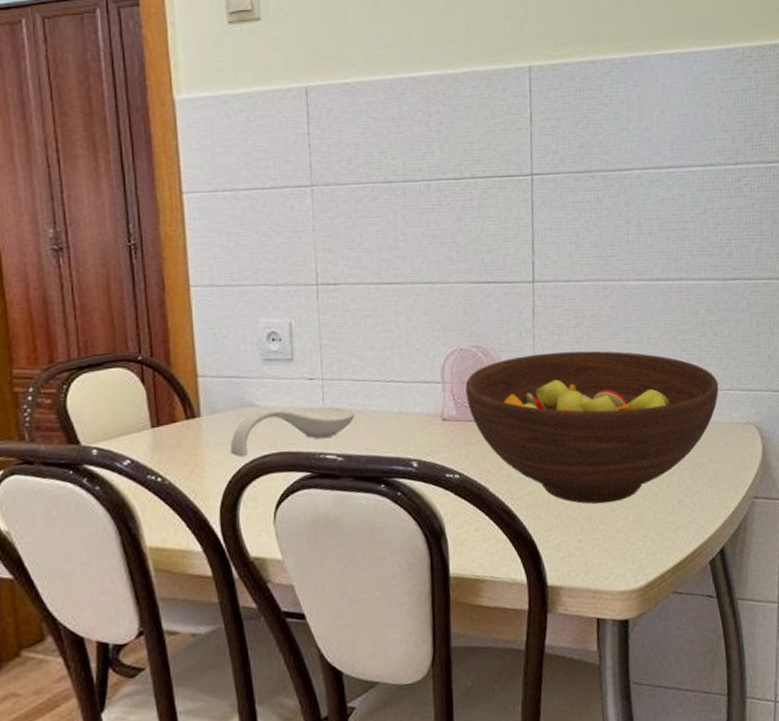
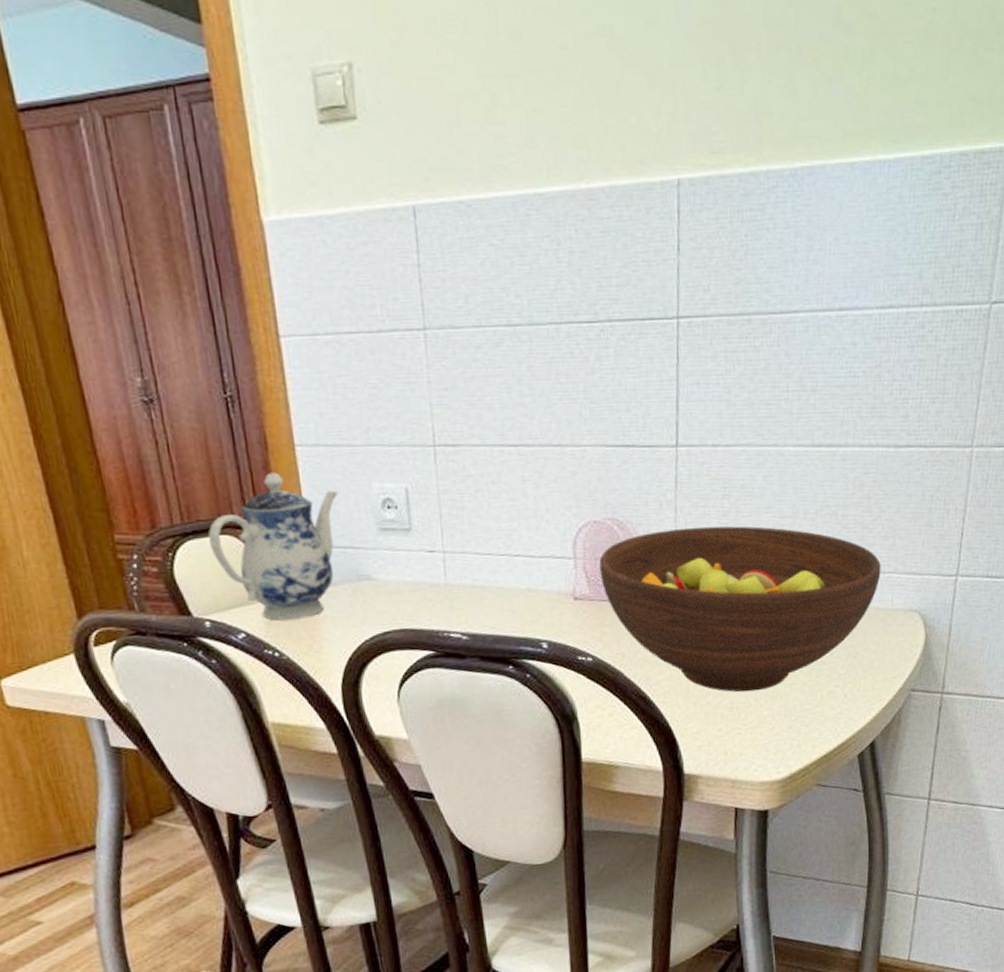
teapot: none [103,310,228,447] -> present [208,472,339,621]
spoon rest: present [229,406,355,457] -> none [348,580,480,634]

